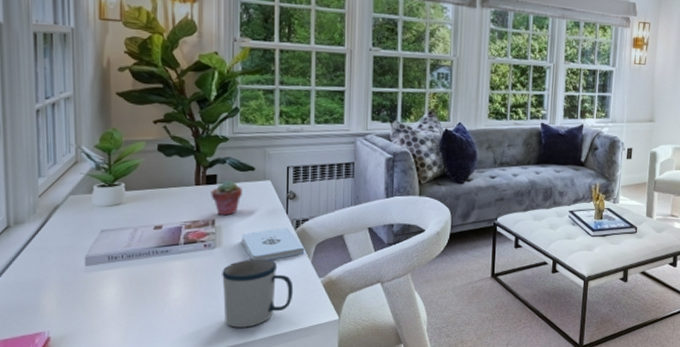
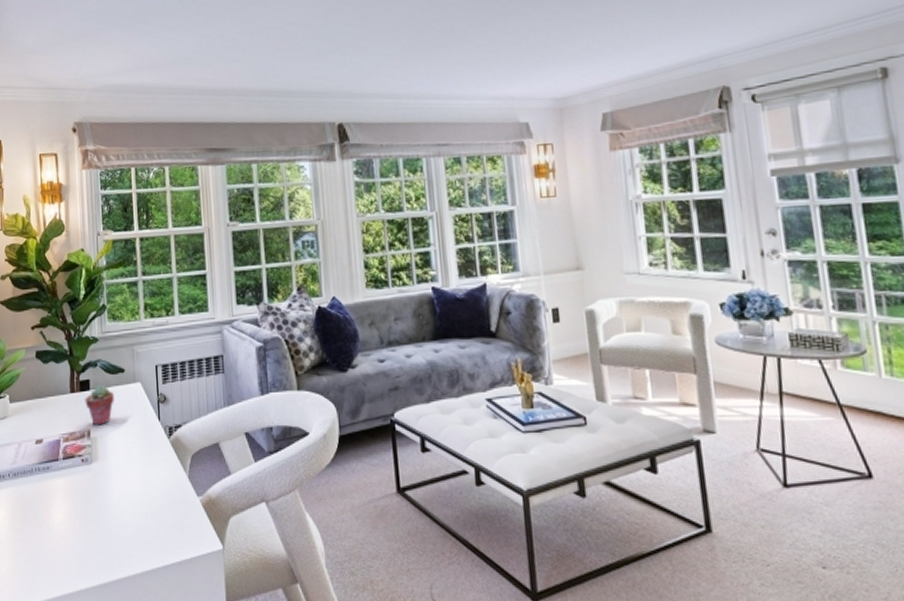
mug: present [222,258,294,328] -> none [100,473,173,558]
notepad: present [242,227,304,260] -> none [116,436,179,476]

